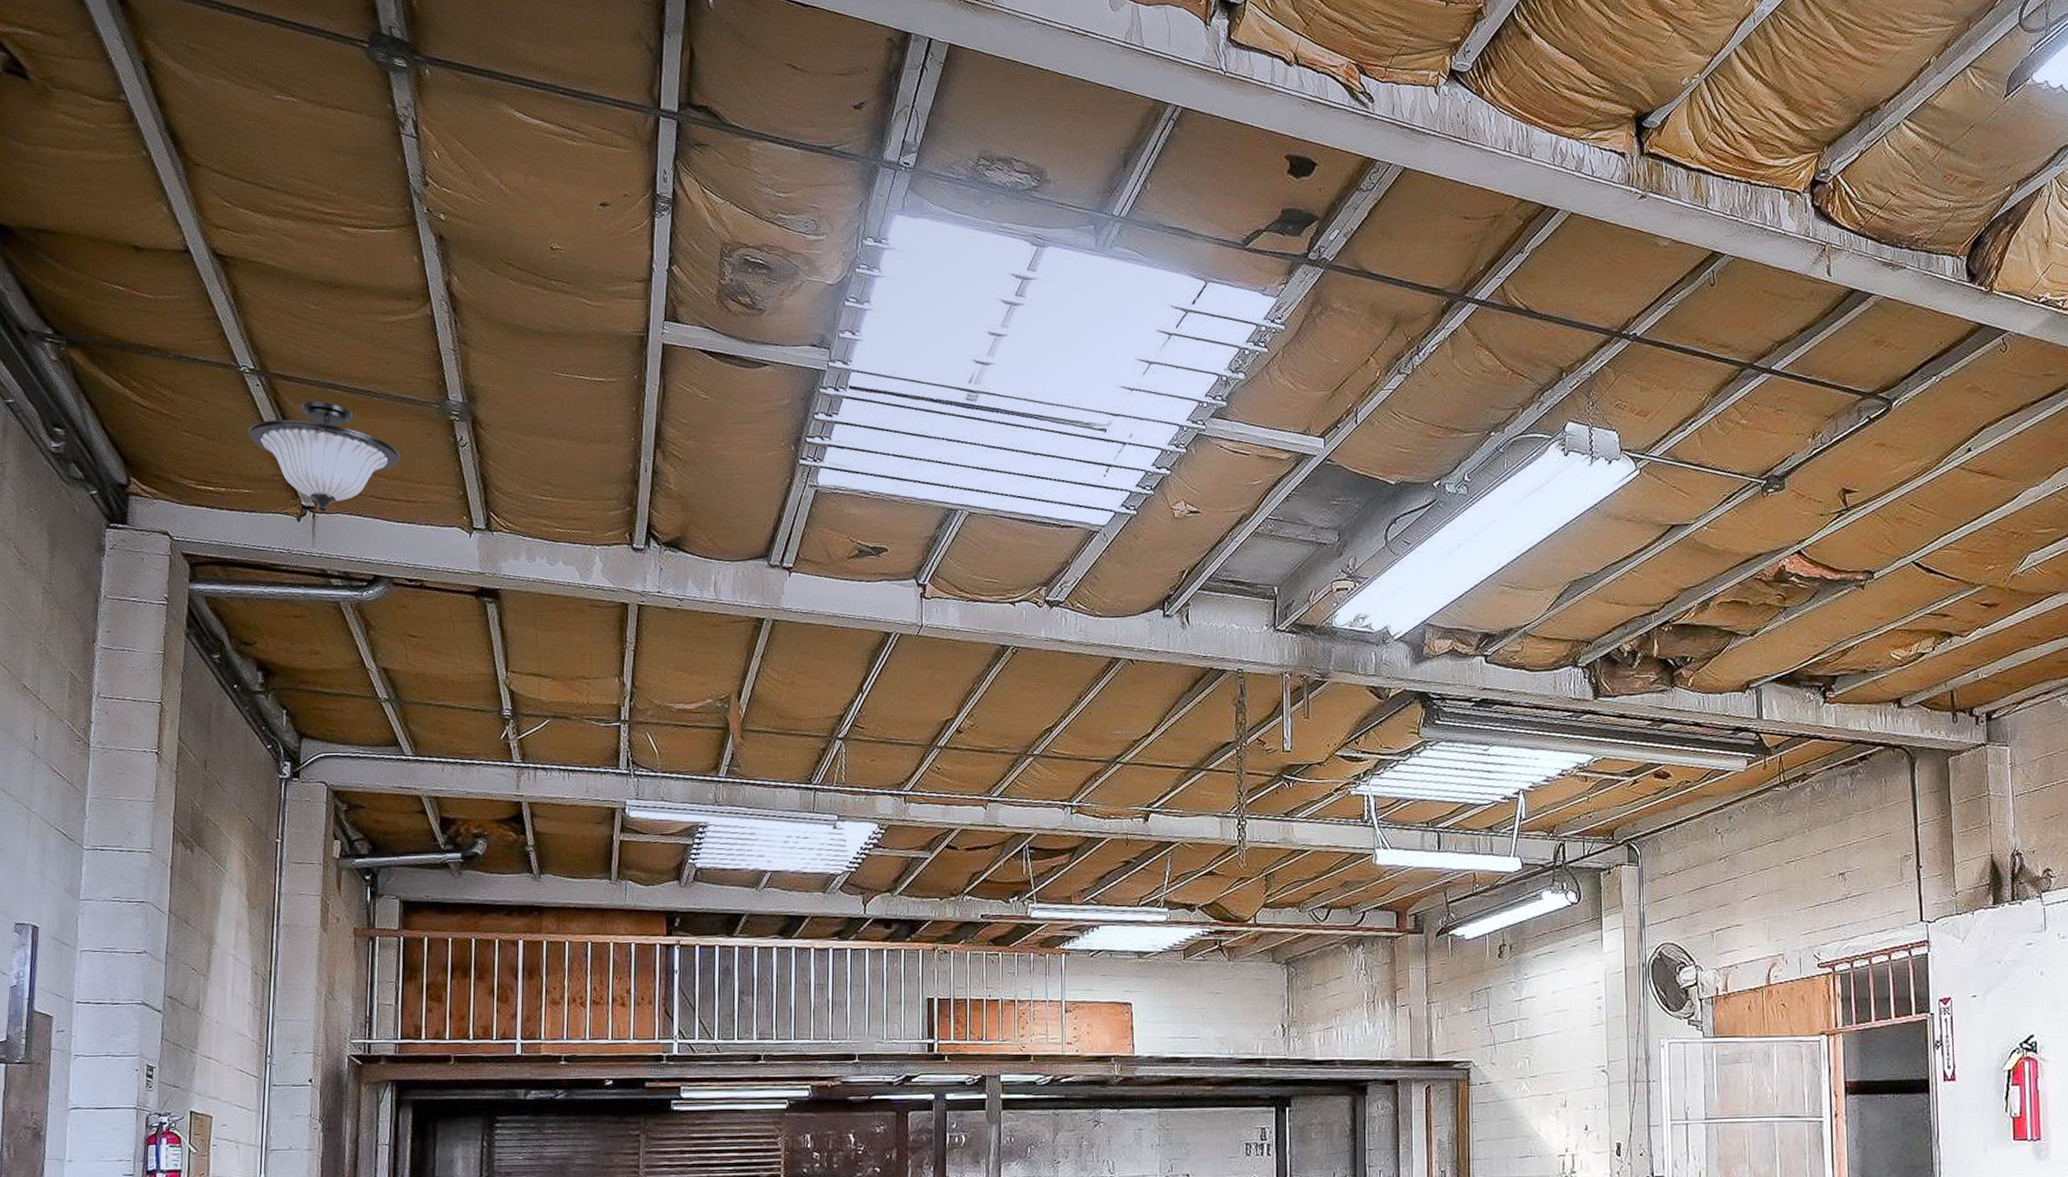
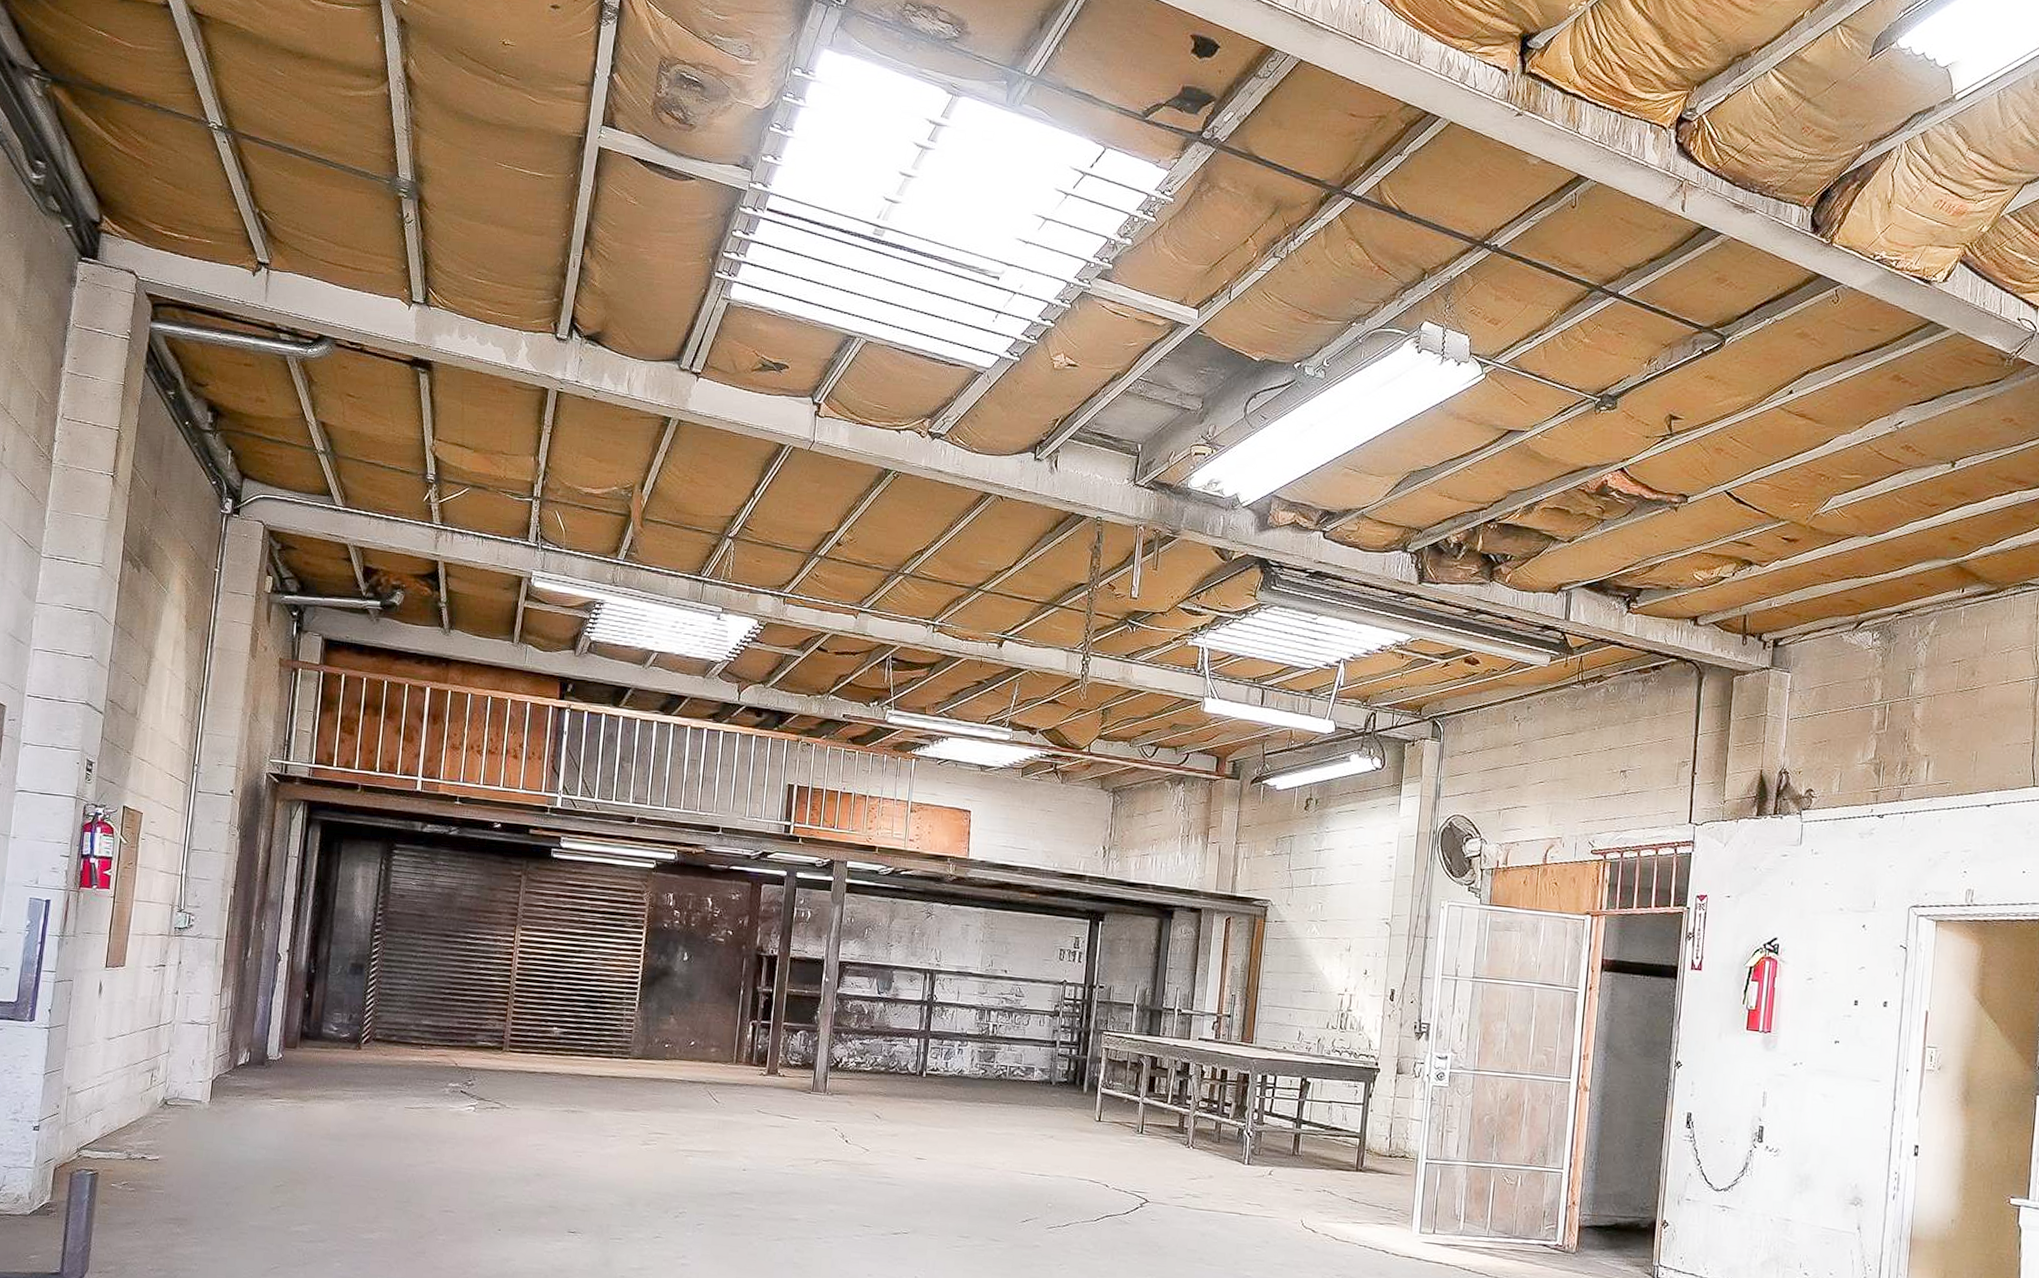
light fixture: present [248,401,401,512] -> none [212,163,351,270]

